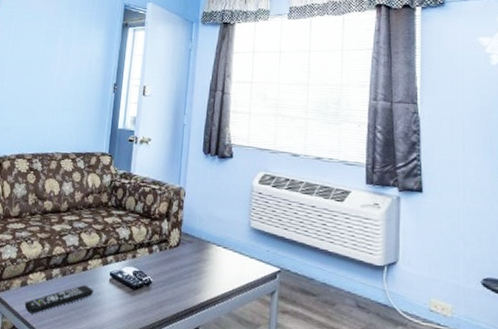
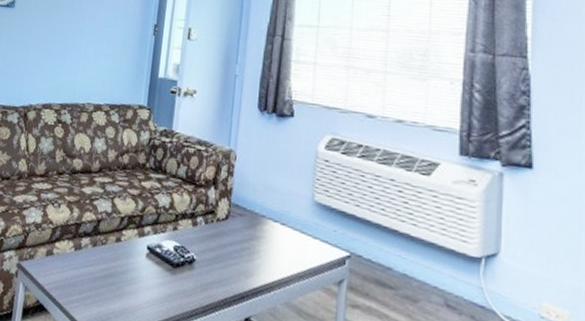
remote control: present [24,285,93,314] -> none [50,258,128,288]

